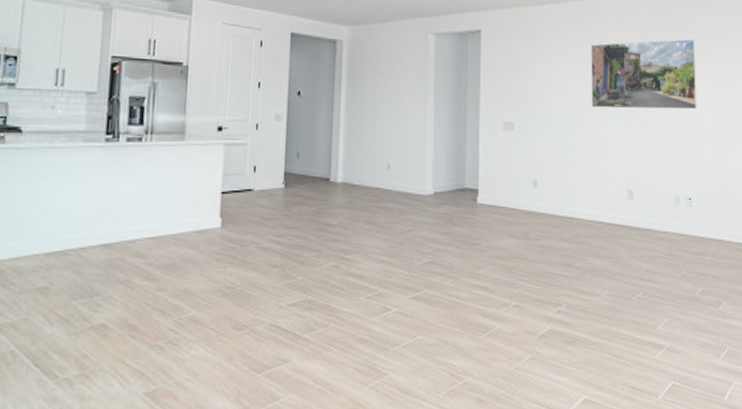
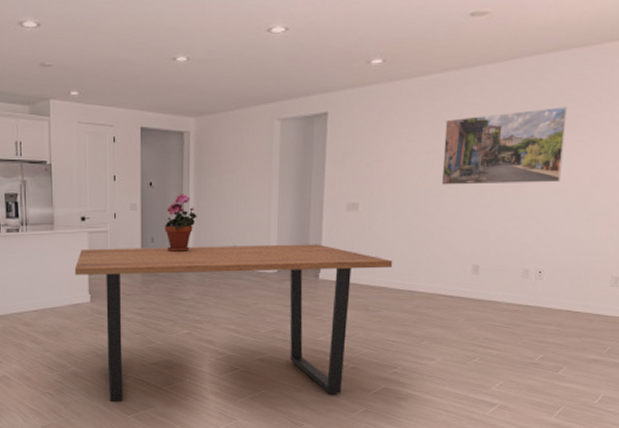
dining table: none [204,163,551,355] -> present [74,244,393,401]
potted plant: none [311,105,348,171] -> present [164,194,197,253]

